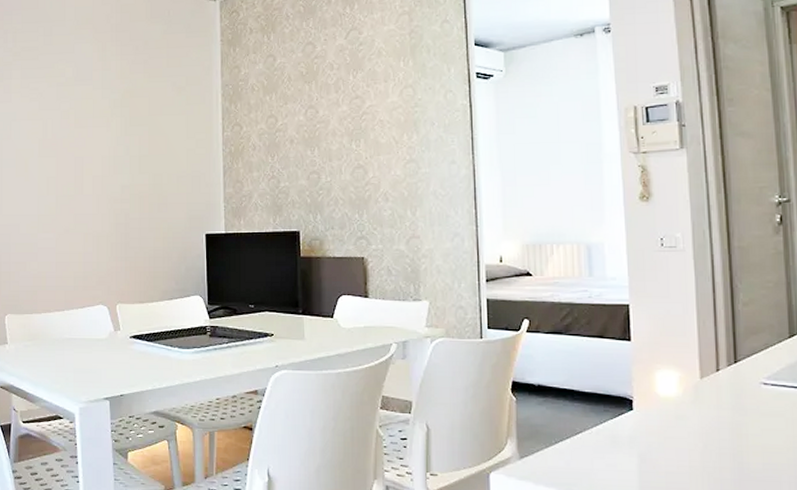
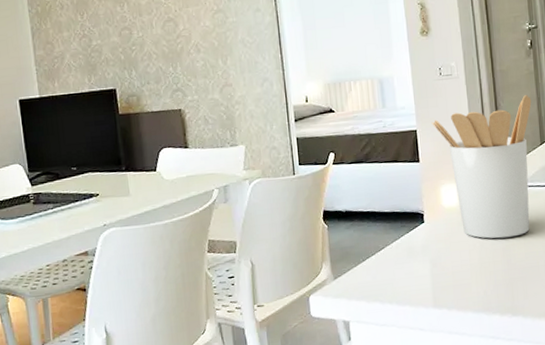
utensil holder: none [648,278,779,442] -> present [431,95,532,239]

